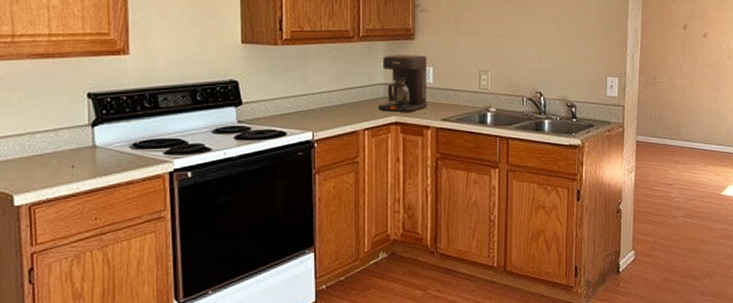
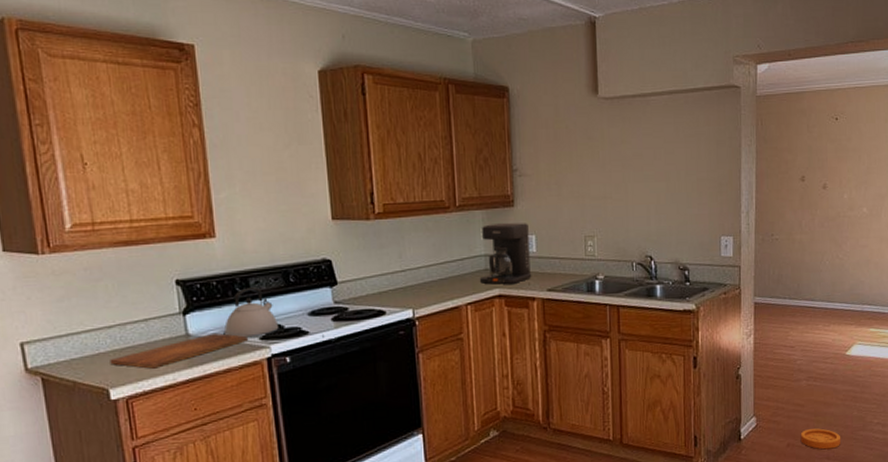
cutting board: none [17,146,153,177] -> present [110,333,249,369]
kettle: none [129,104,183,152] -> present [223,287,279,338]
pet bowl: none [676,264,715,285] -> present [800,428,841,450]

